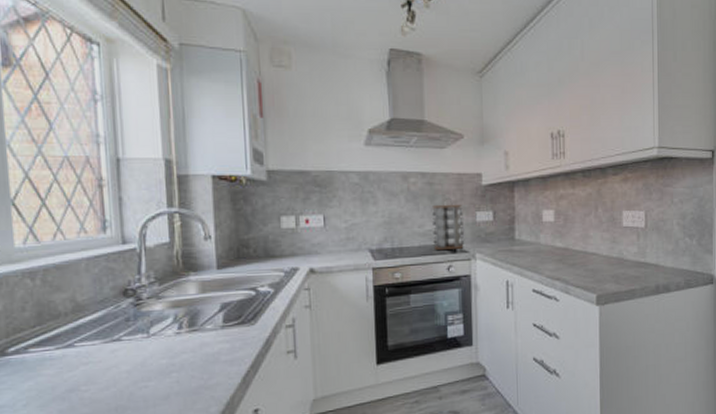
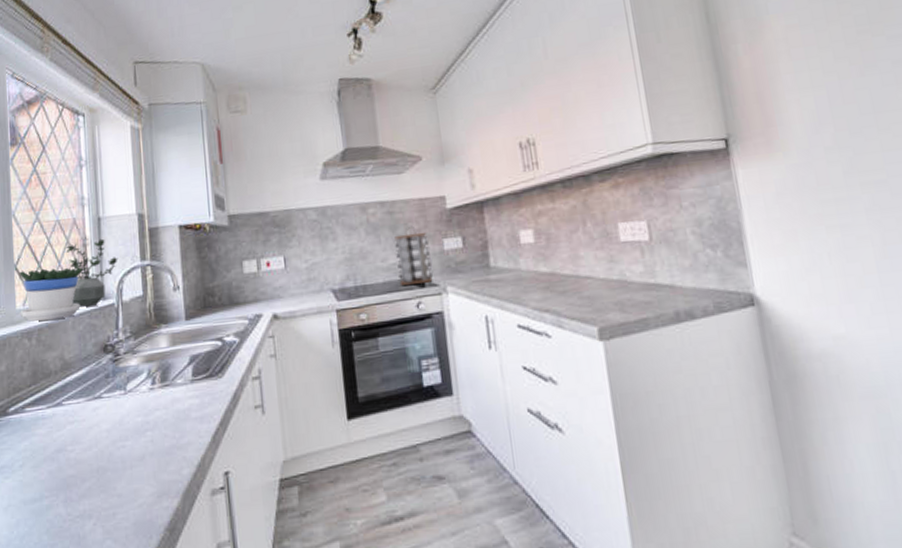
flowerpot: none [18,206,98,262] -> present [19,267,83,322]
potted plant: none [76,180,141,251] -> present [65,238,118,308]

